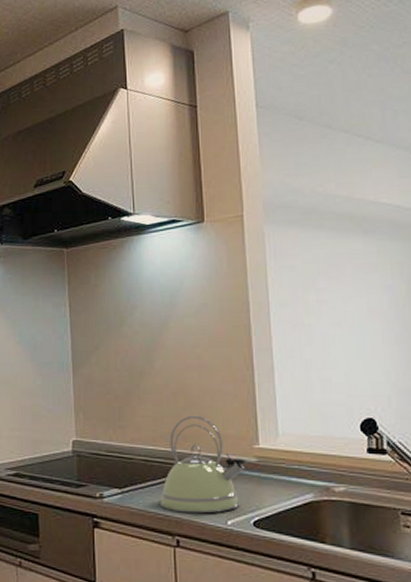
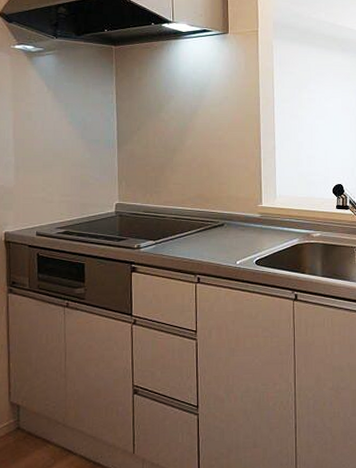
kettle: present [160,415,246,514] -> none [185,183,252,257]

